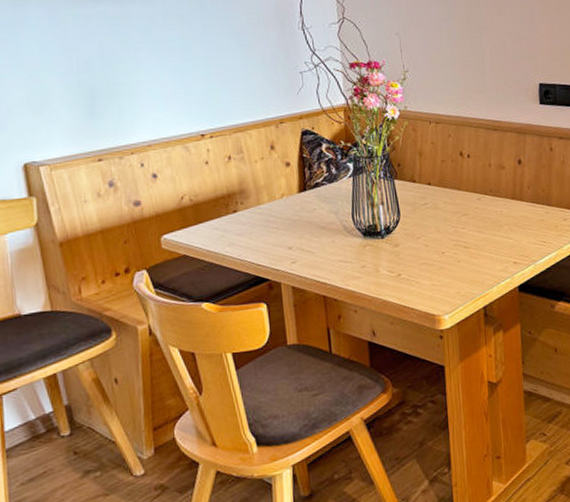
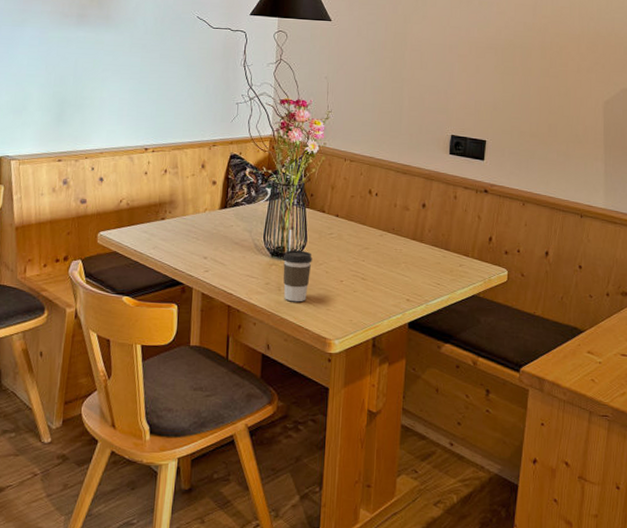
coffee cup: none [376,226,409,282] -> present [282,250,312,302]

